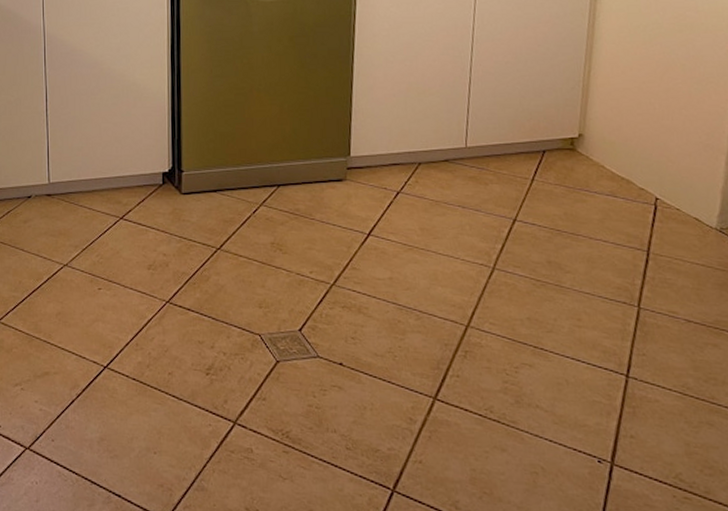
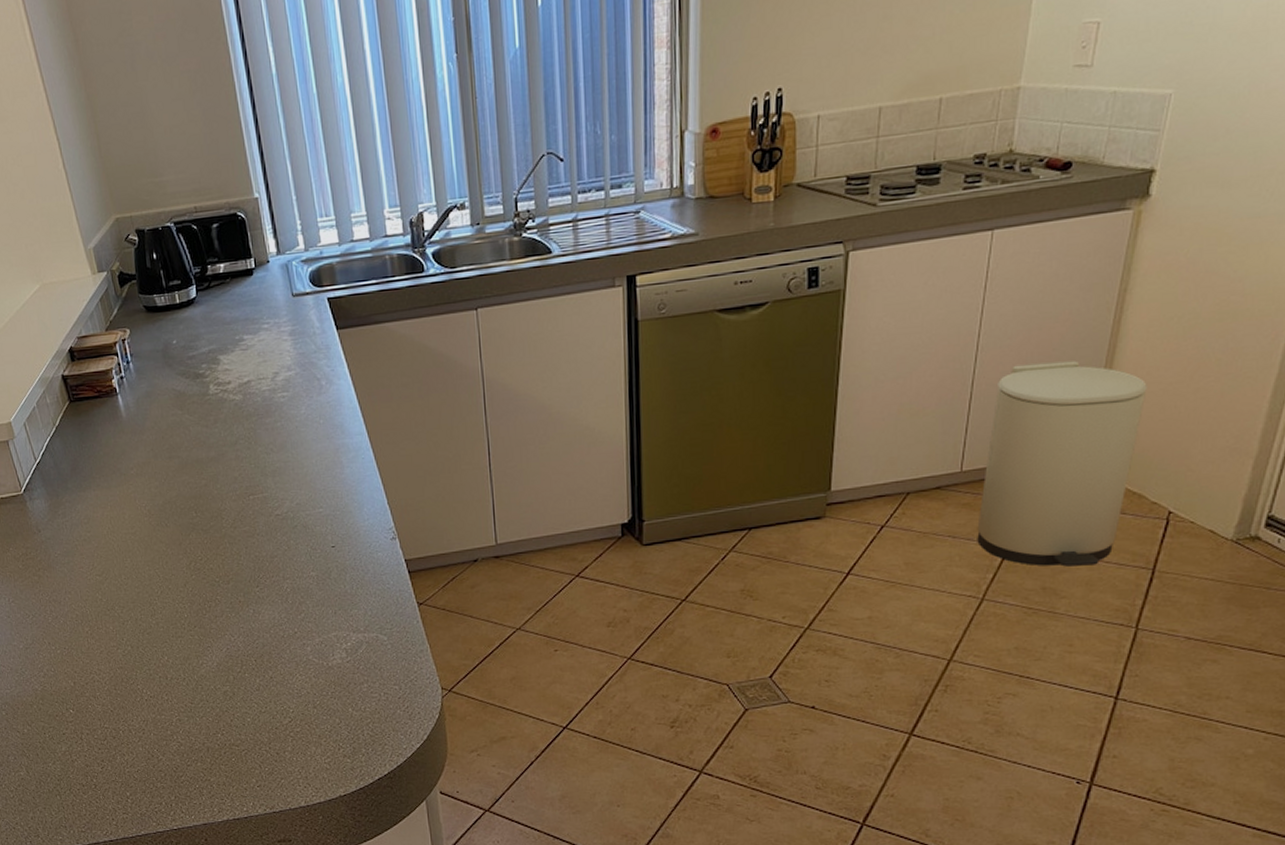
pedal bin: none [483,57,624,243] -> present [977,361,1147,567]

